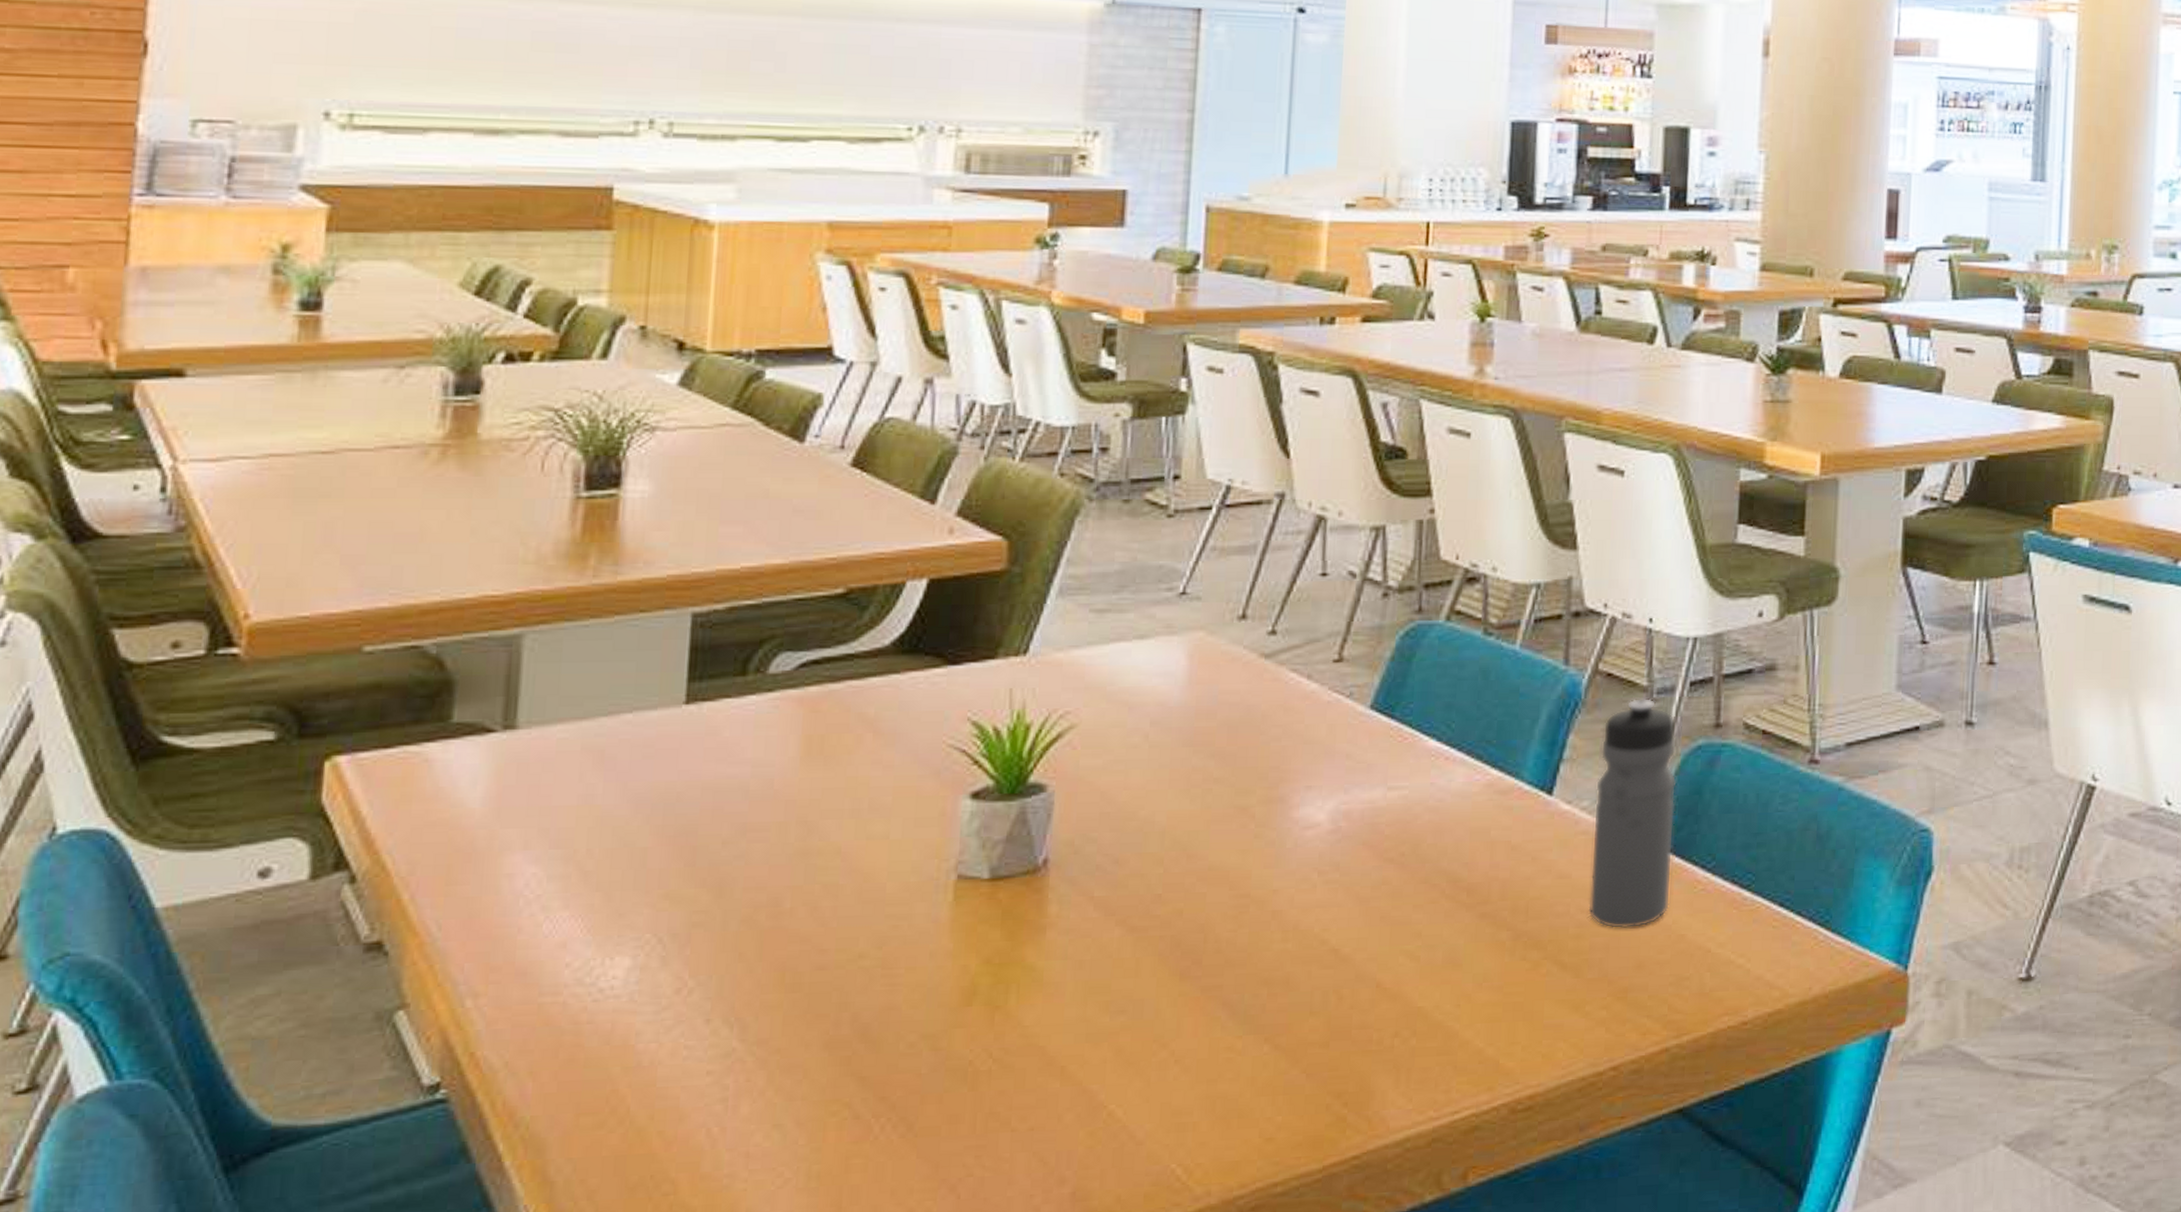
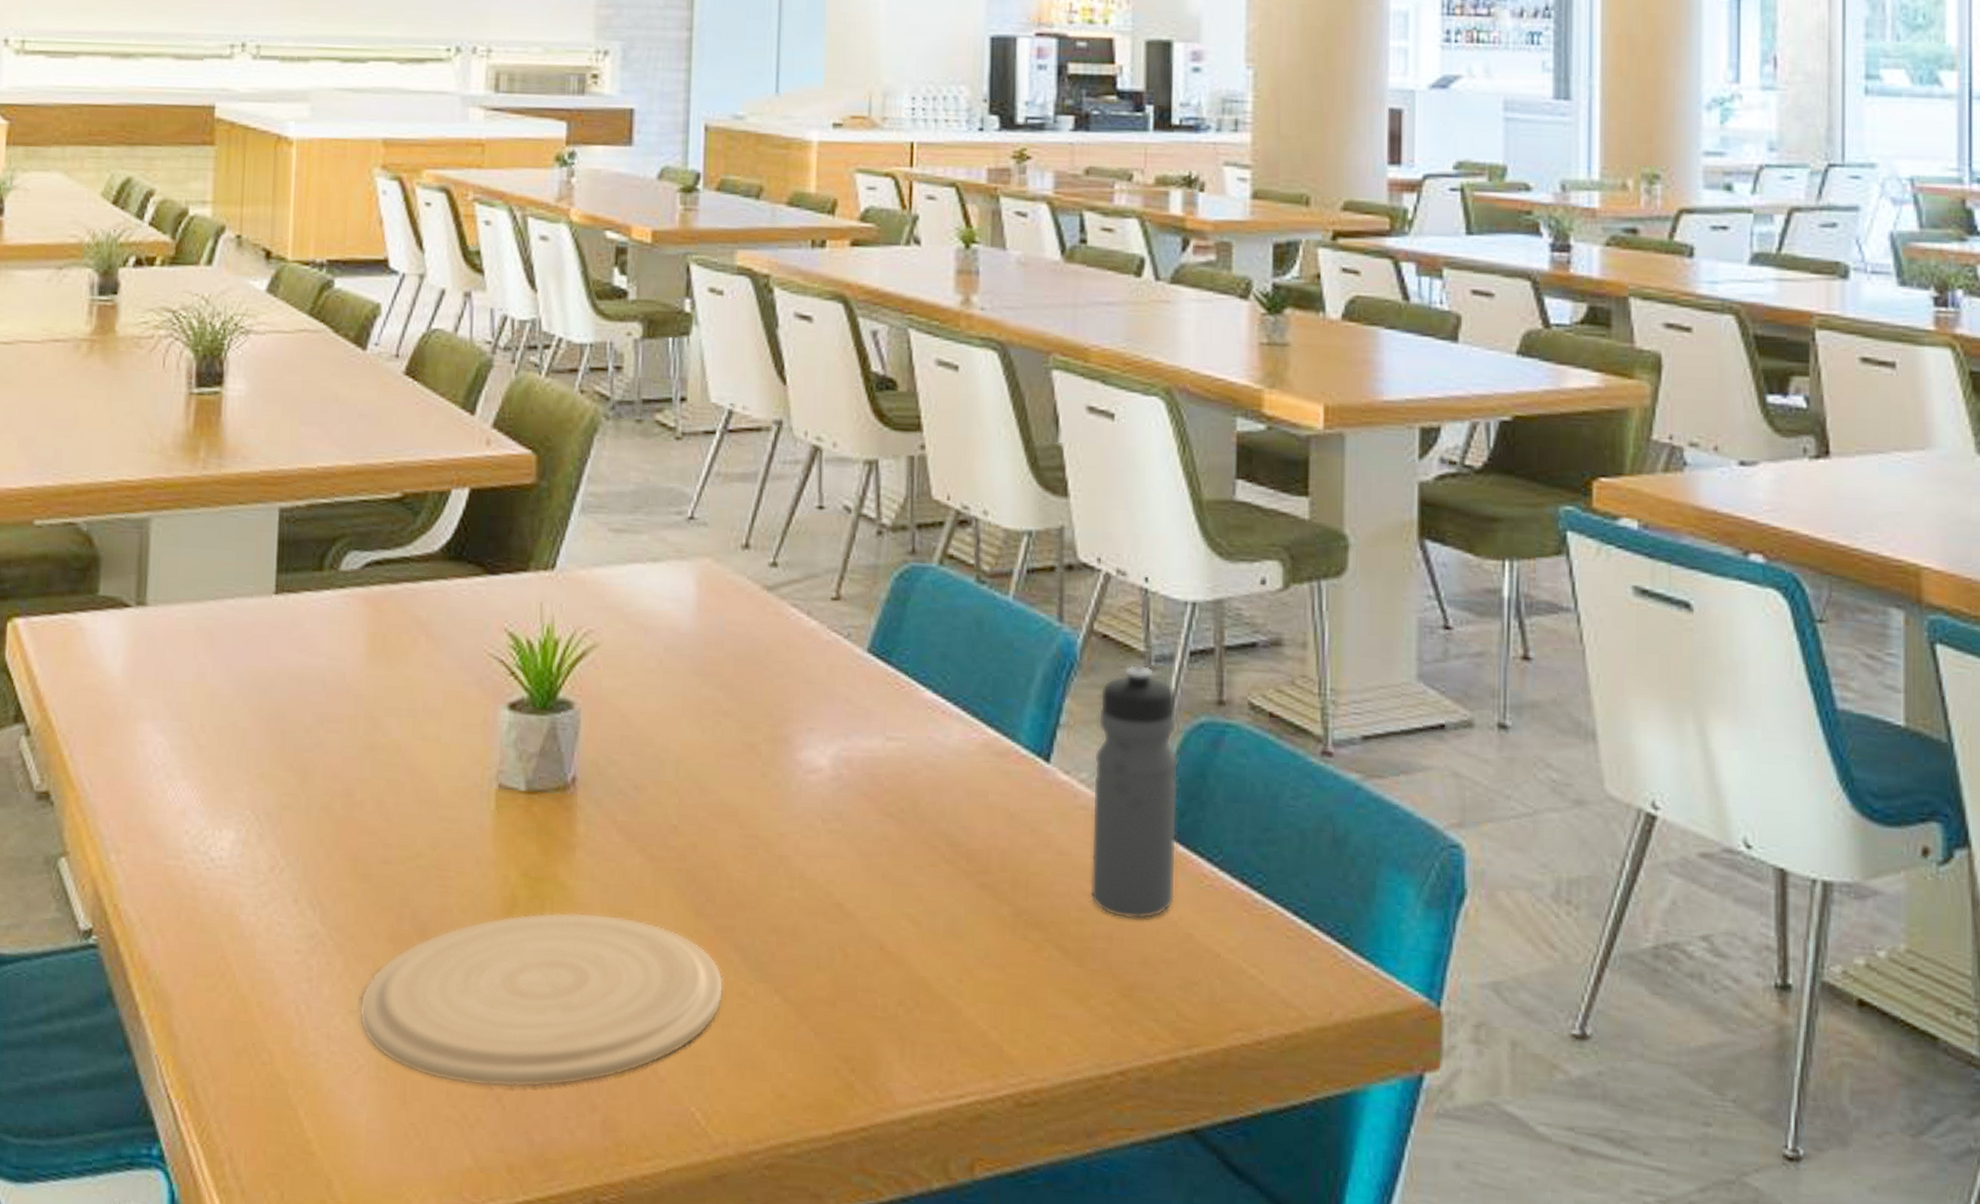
plate: none [786,990,1210,1180] -> present [359,912,724,1088]

